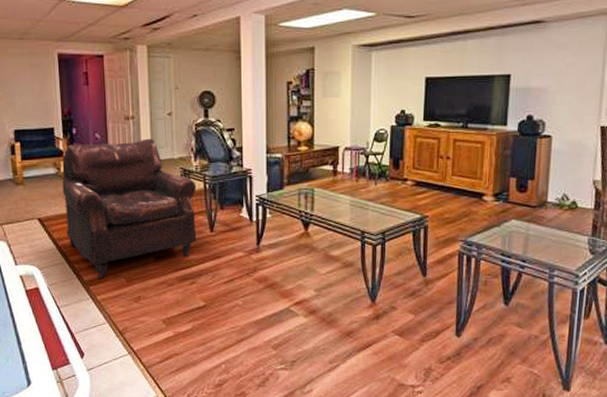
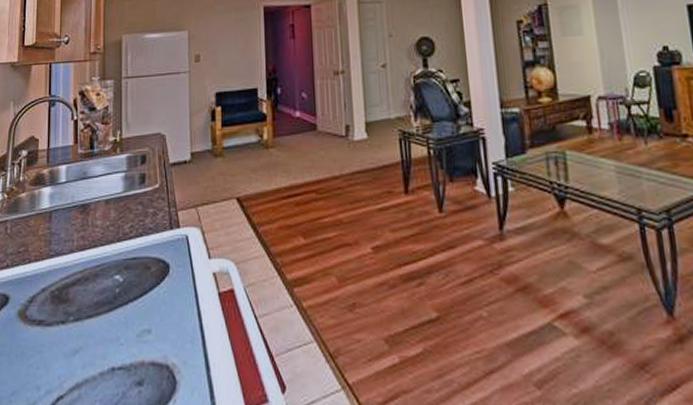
leather: present [62,138,197,279] -> none [264,95,423,278]

